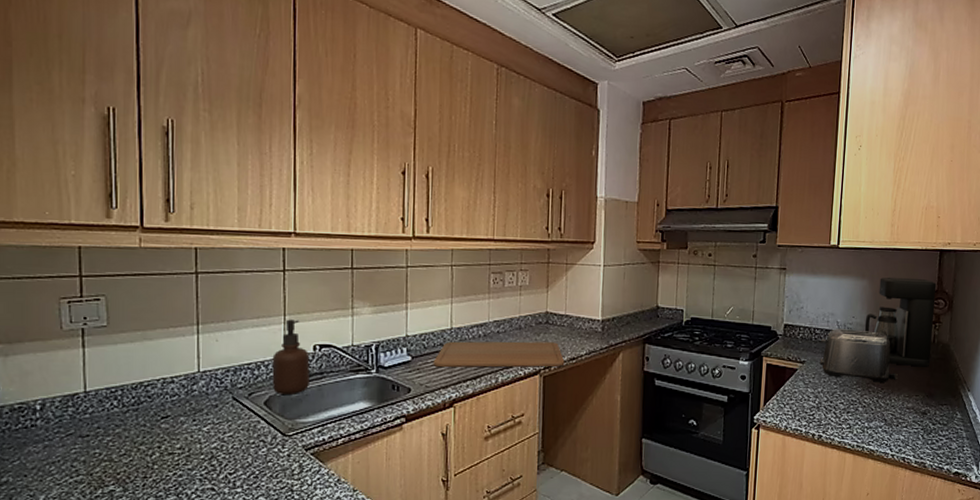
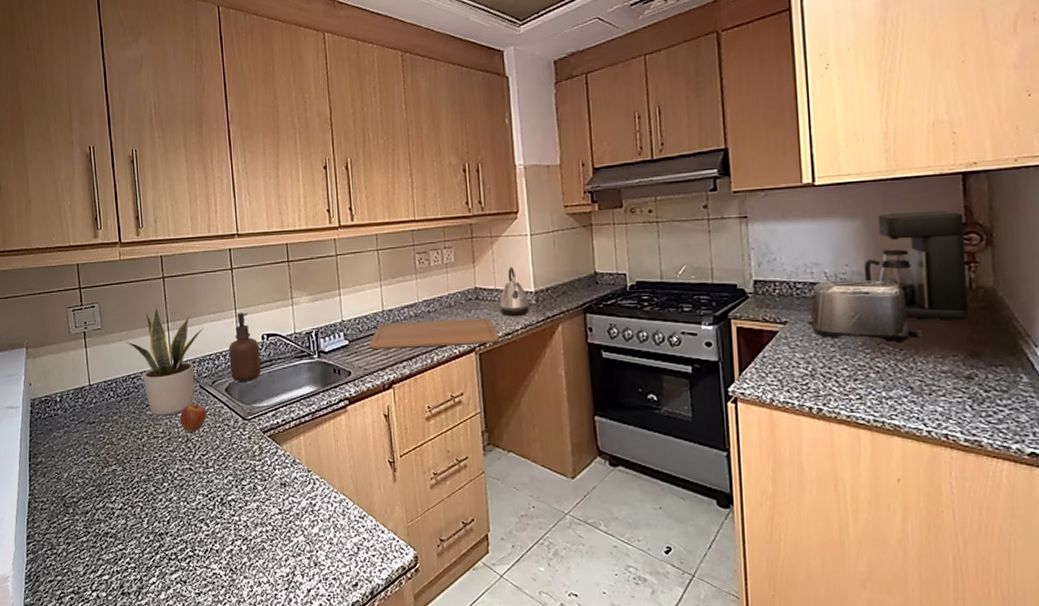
potted plant: none [140,303,244,430] -> present [126,304,204,416]
fruit: none [203,415,239,448] -> present [179,401,207,432]
kettle: none [566,294,596,342] -> present [498,266,530,316]

